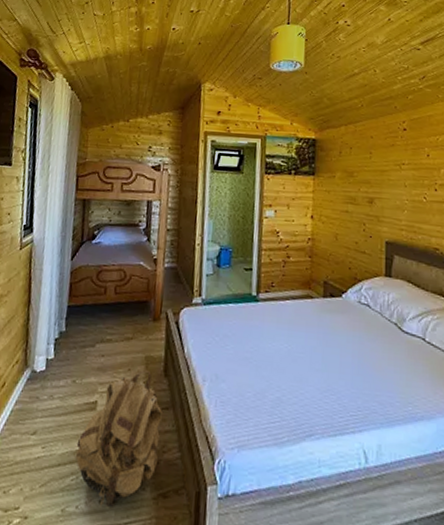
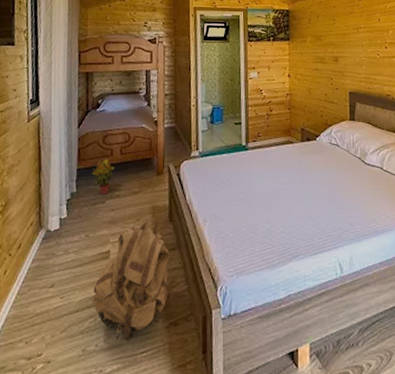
potted plant: none [83,297,108,337] -> present [92,158,115,194]

